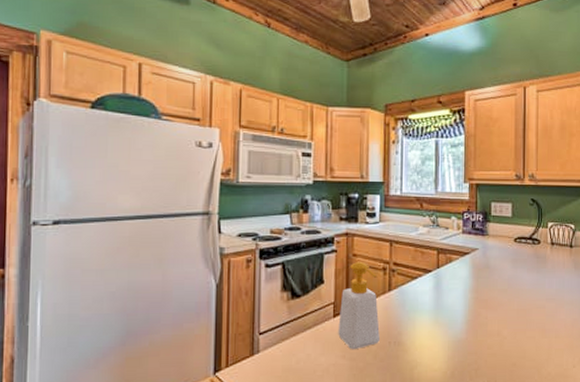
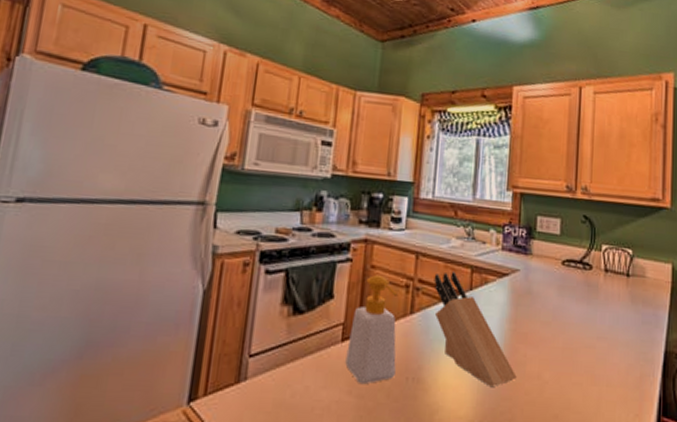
knife block: none [406,254,480,345] -> present [434,272,517,388]

